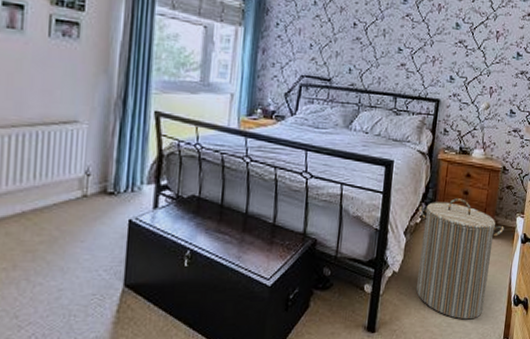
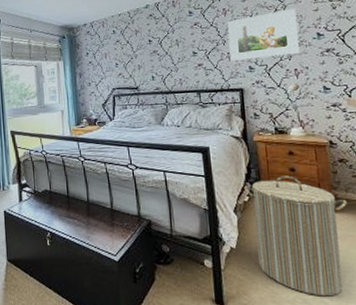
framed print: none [434,19,505,71] -> present [226,8,300,61]

